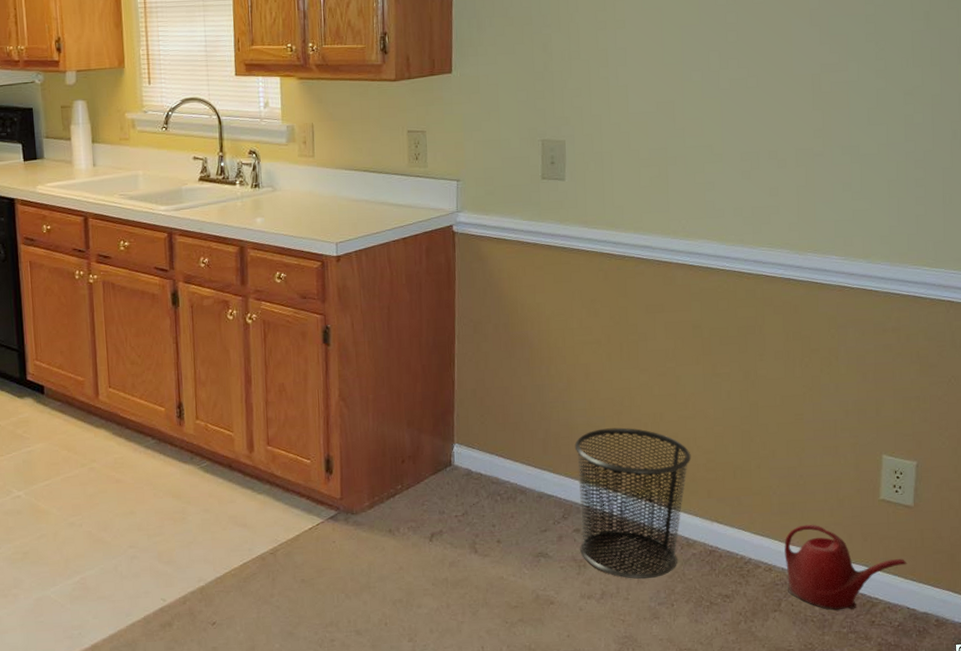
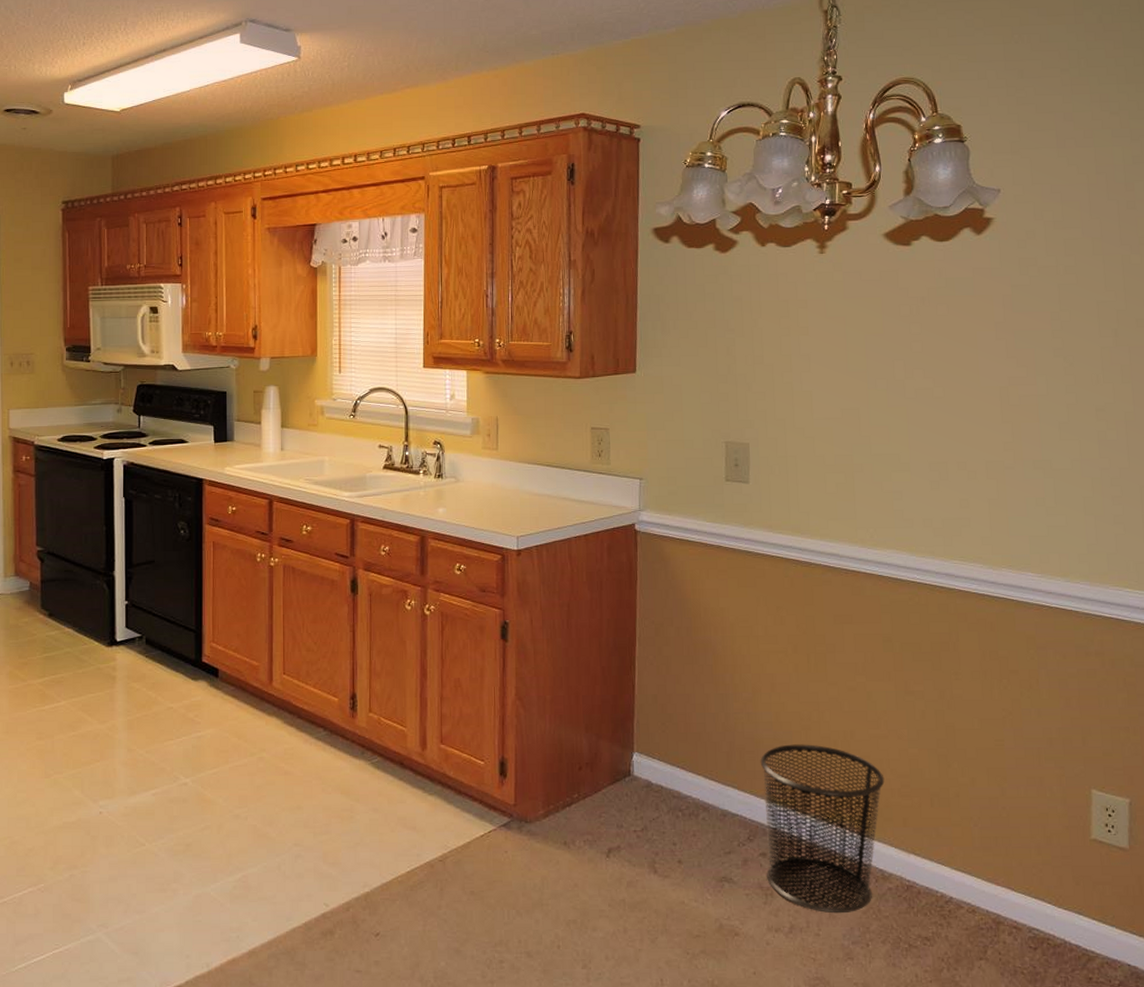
watering can: present [784,524,908,610] -> none [988,862,1125,963]

